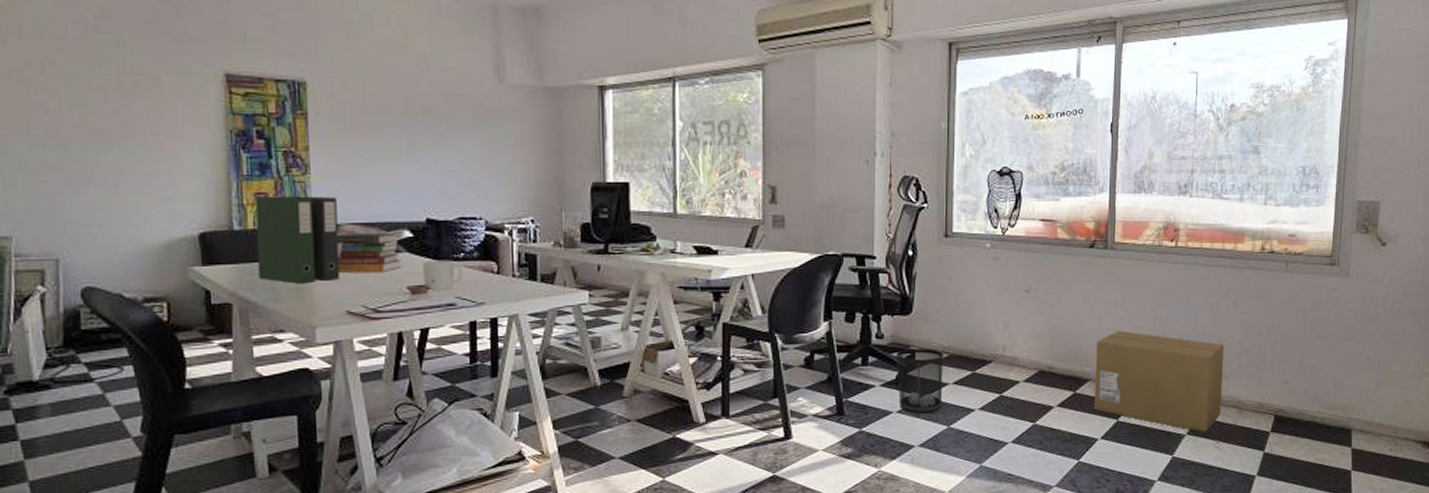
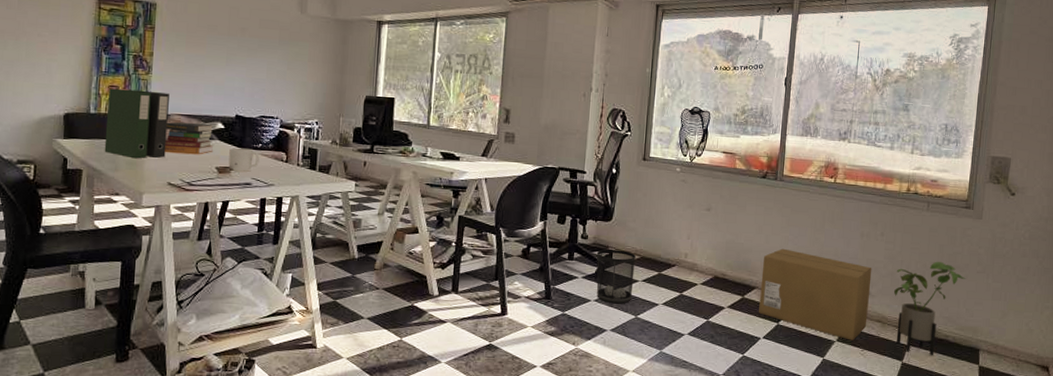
house plant: none [1251,330,1333,442] -> present [894,261,966,356]

